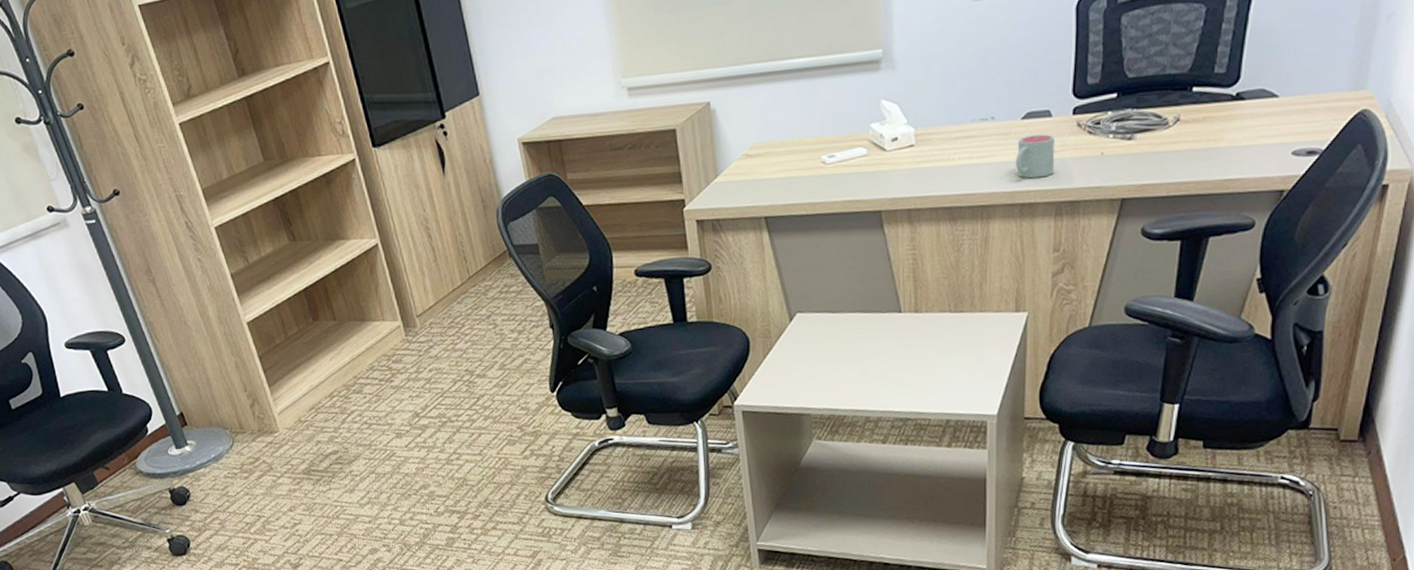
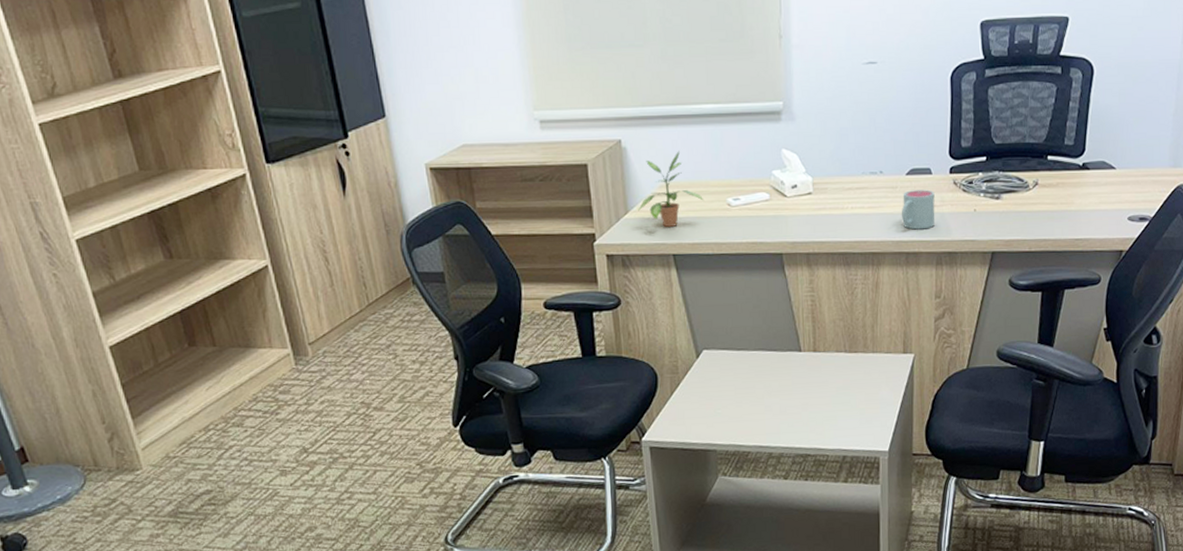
potted plant: none [728,109,796,189] -> present [638,151,703,227]

